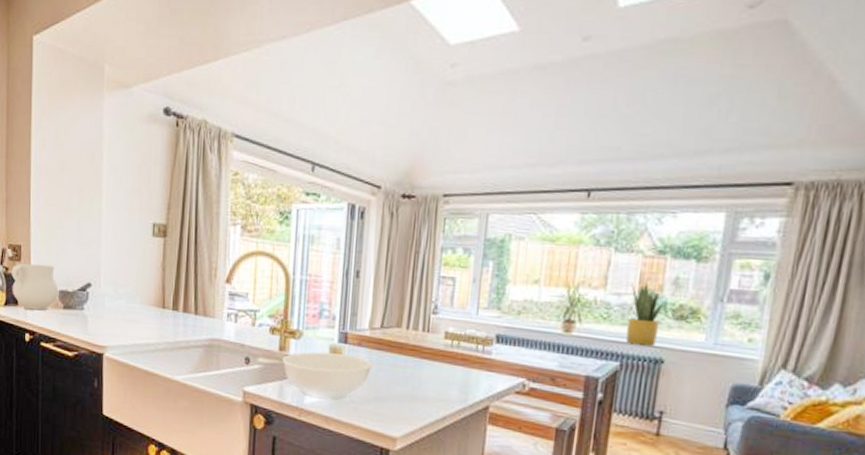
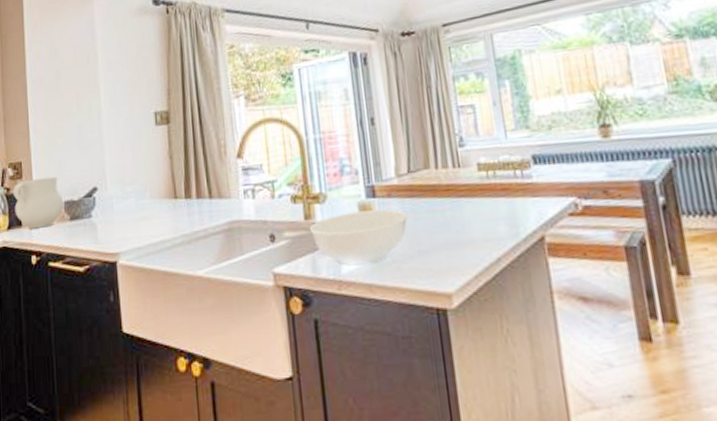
planter: present [625,283,665,346] -> none [658,70,704,137]

